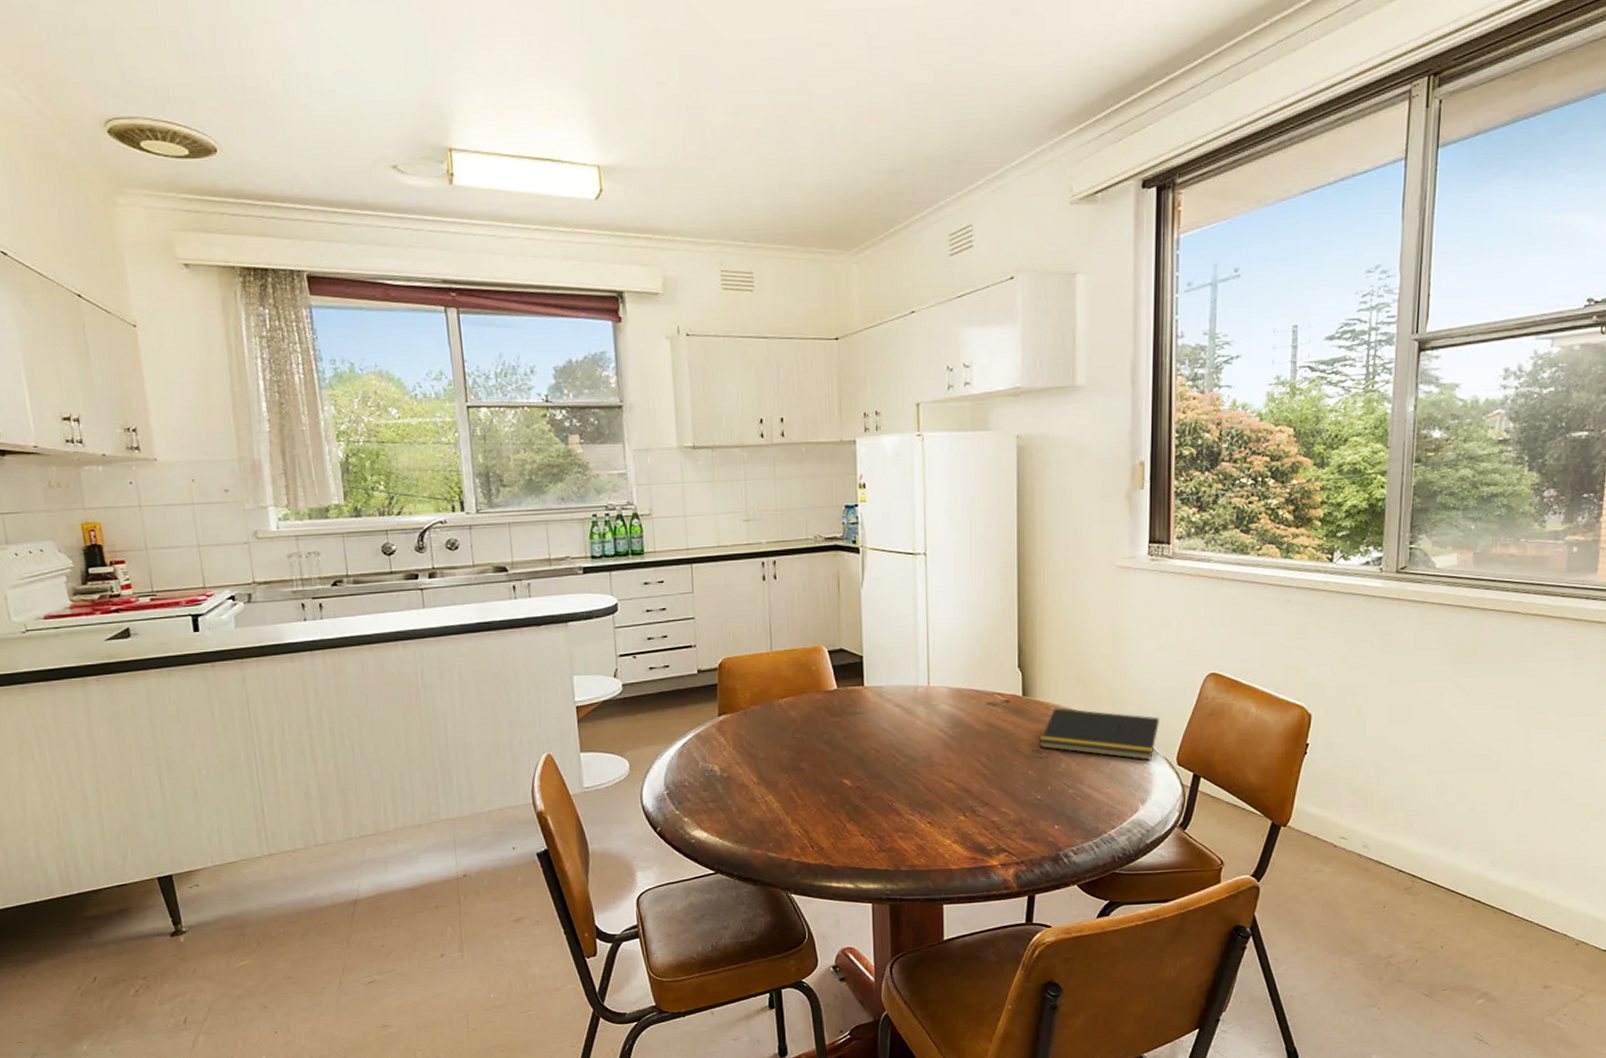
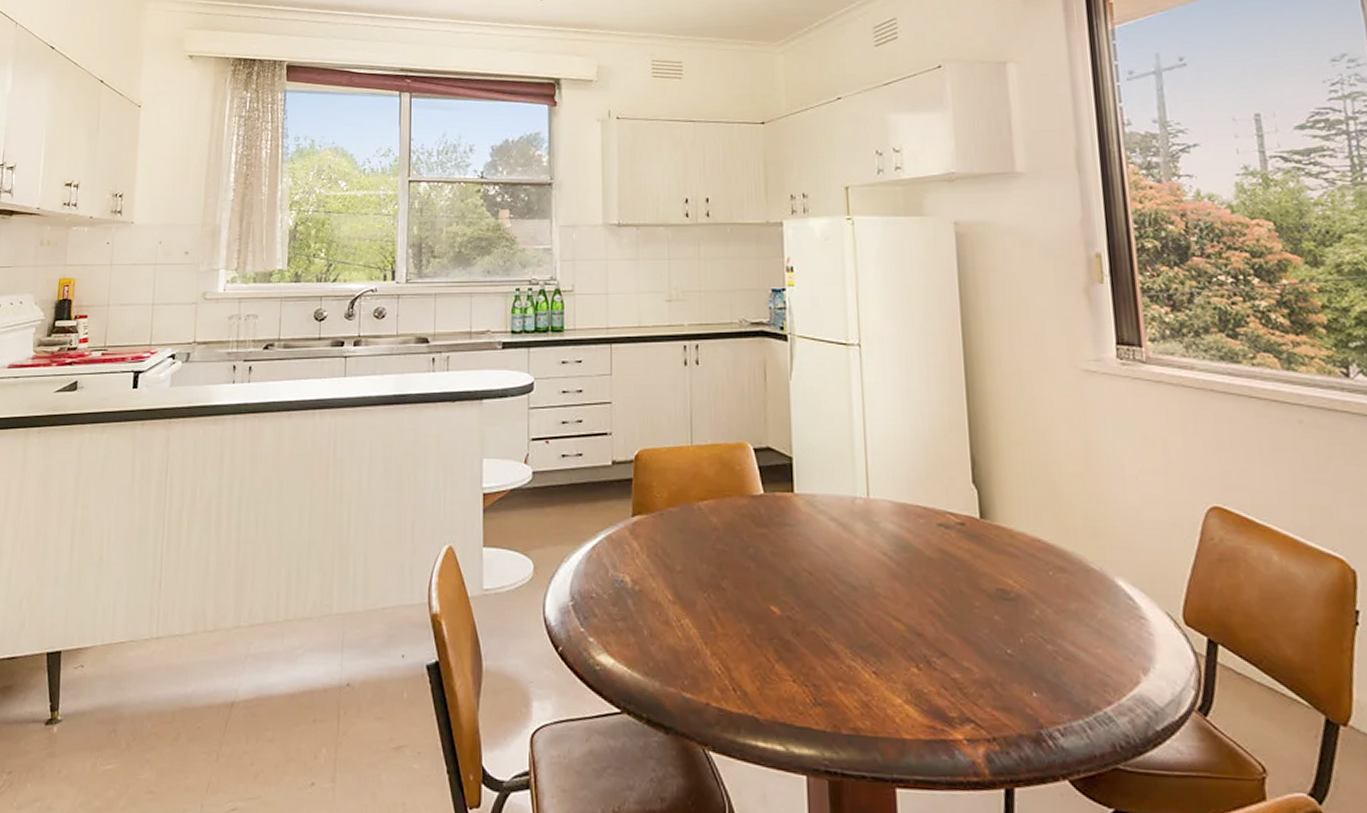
notepad: present [1039,707,1159,760] -> none [1004,536,1155,615]

